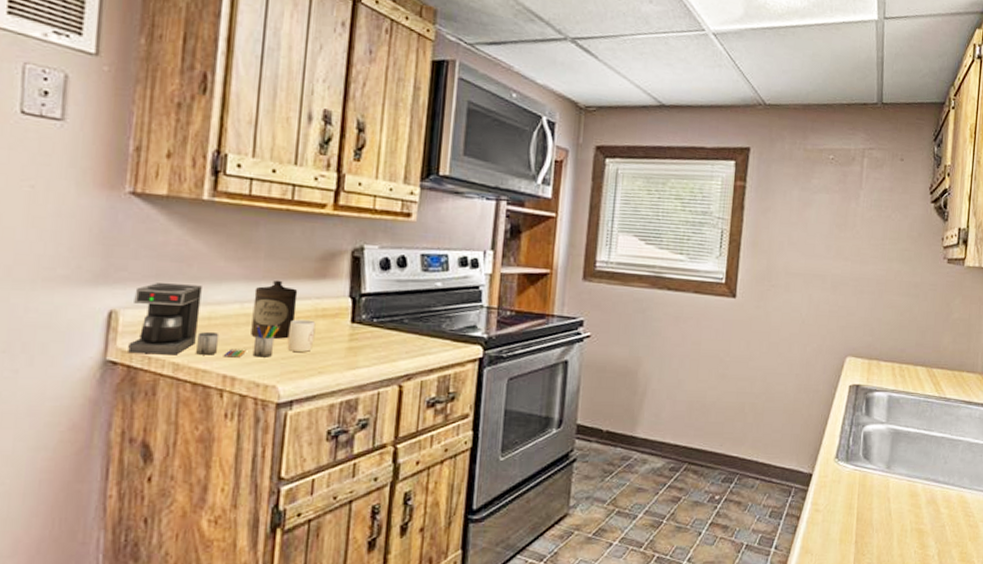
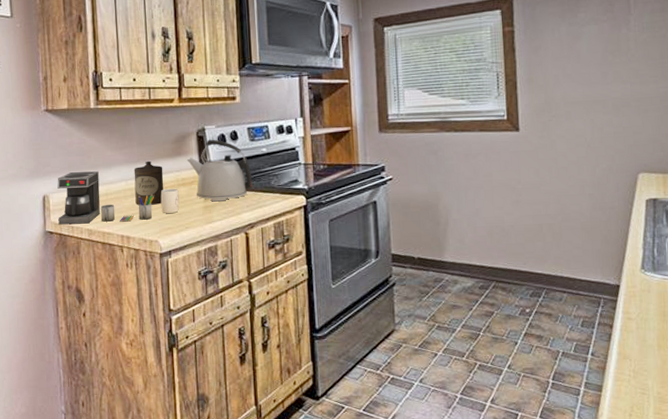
kettle: none [333,262,418,343] -> present [187,139,253,202]

